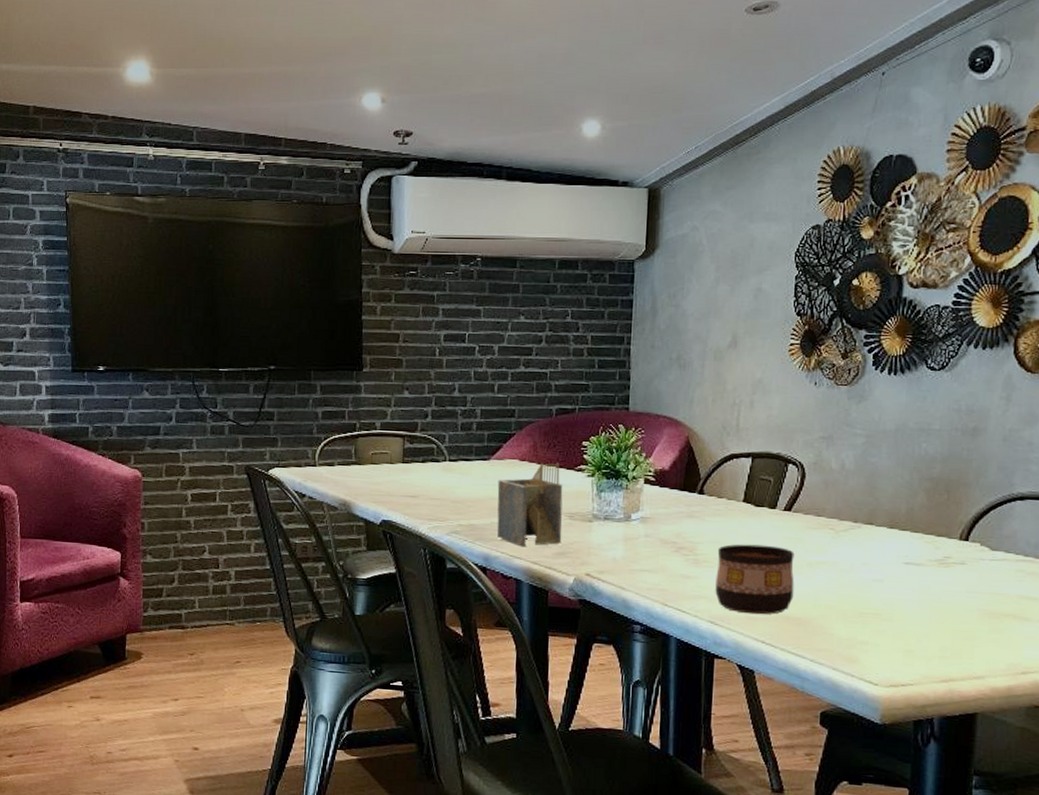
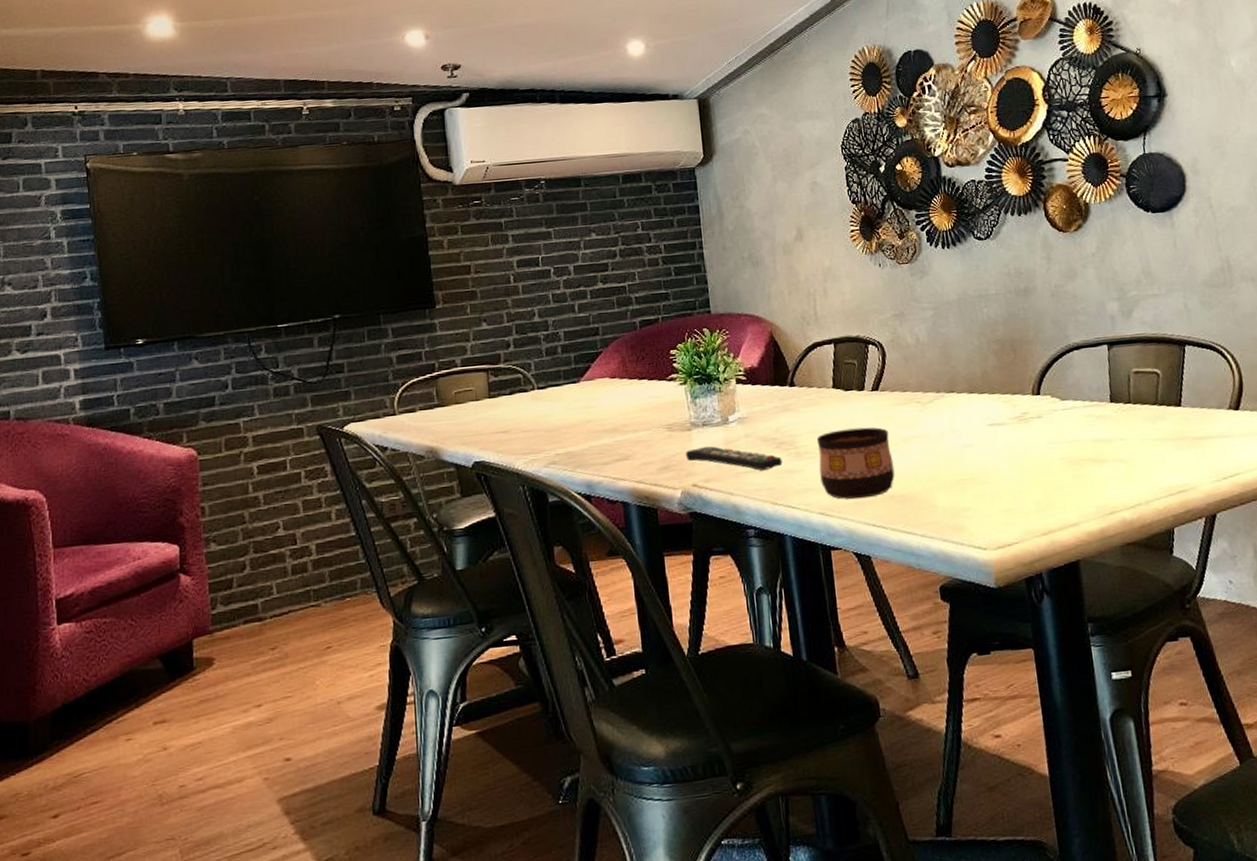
napkin holder: present [497,463,563,547] -> none [590,375,664,468]
remote control: none [583,539,679,572] -> present [685,446,783,472]

